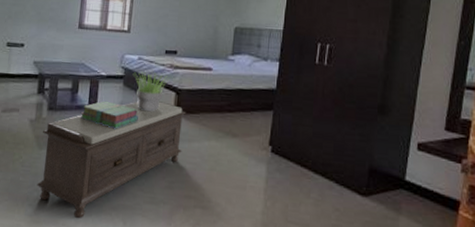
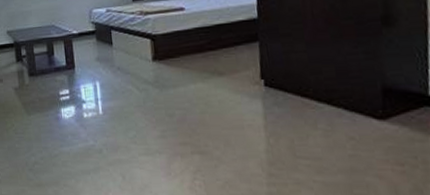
bench: present [37,101,186,219] -> none [28,50,169,178]
stack of books: present [80,101,138,129] -> none [60,58,118,85]
potted plant: present [132,71,171,112] -> none [103,21,143,63]

